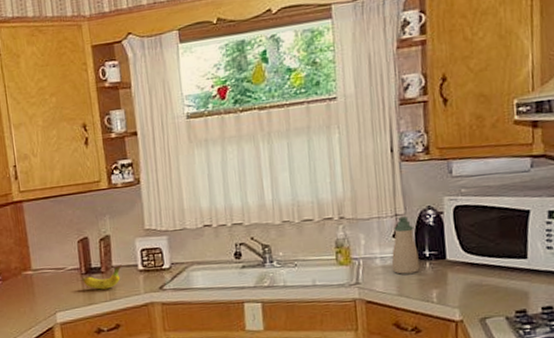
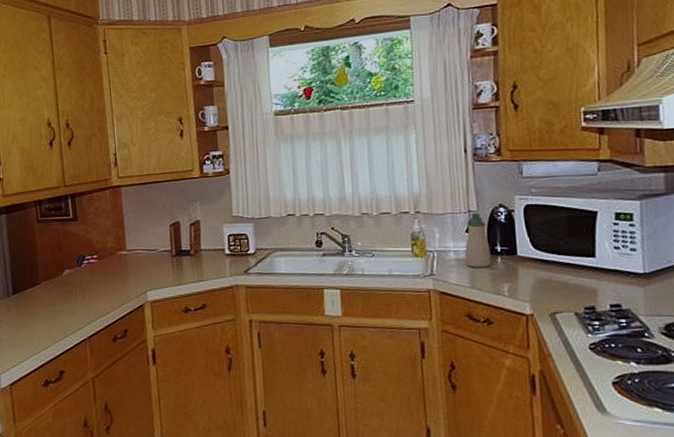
fruit: present [82,264,122,290] -> none [172,248,210,271]

